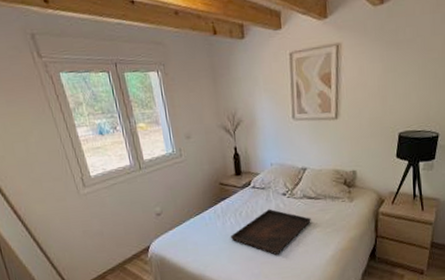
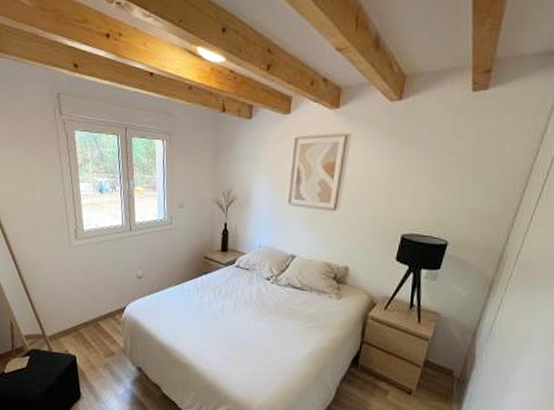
serving tray: present [230,209,311,256] -> none [205,291,293,342]

